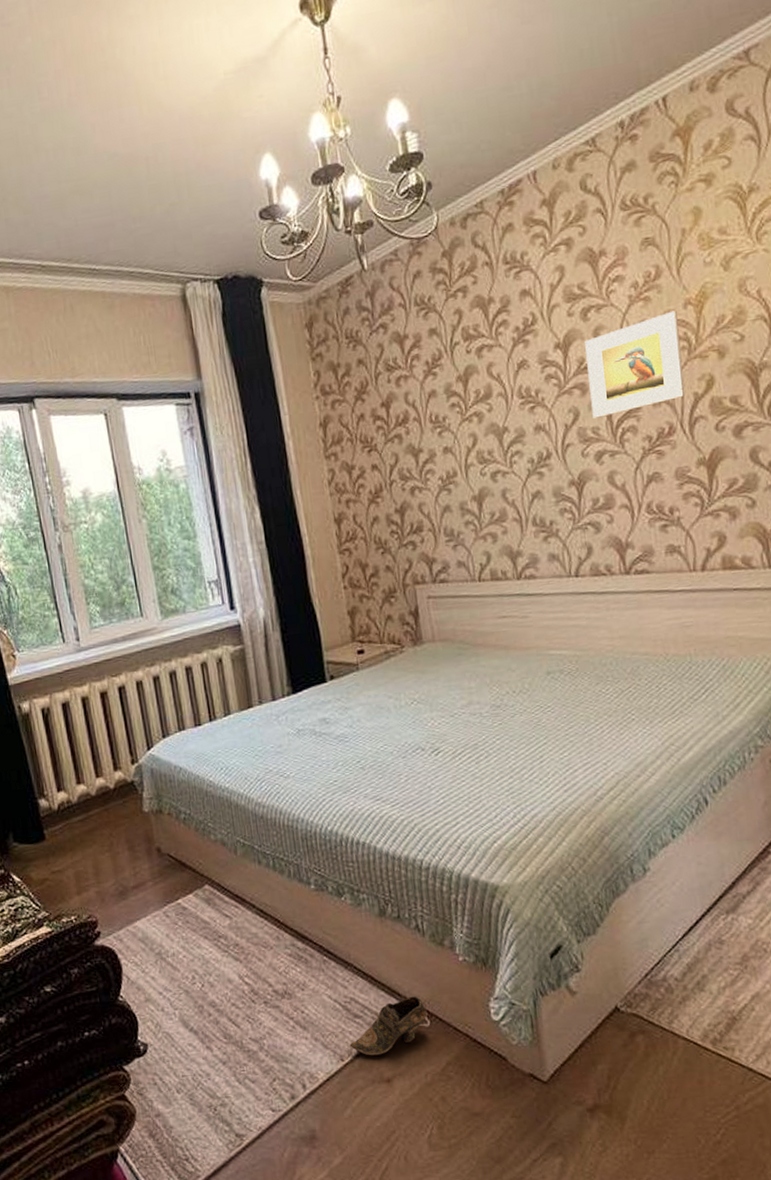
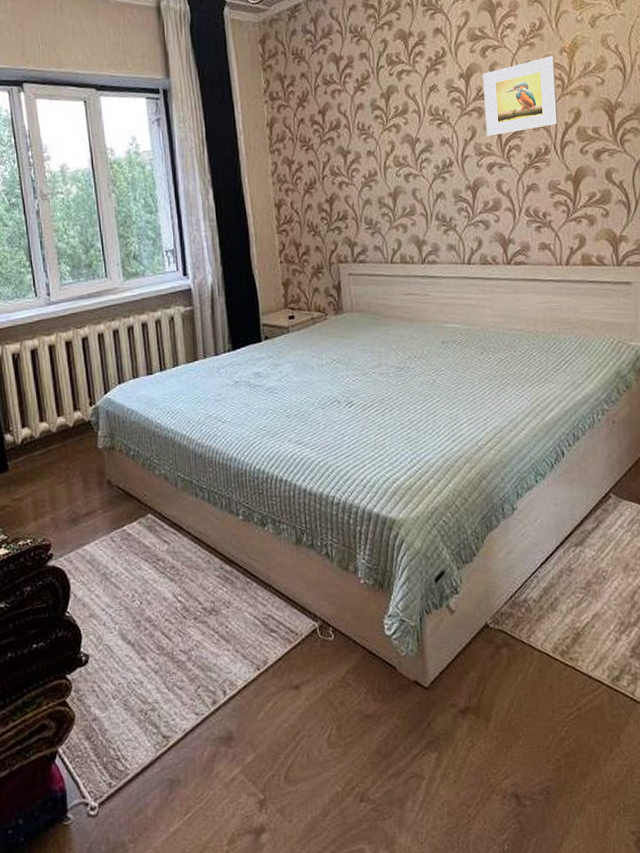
shoe: present [349,996,427,1056] -> none [265,613,332,666]

